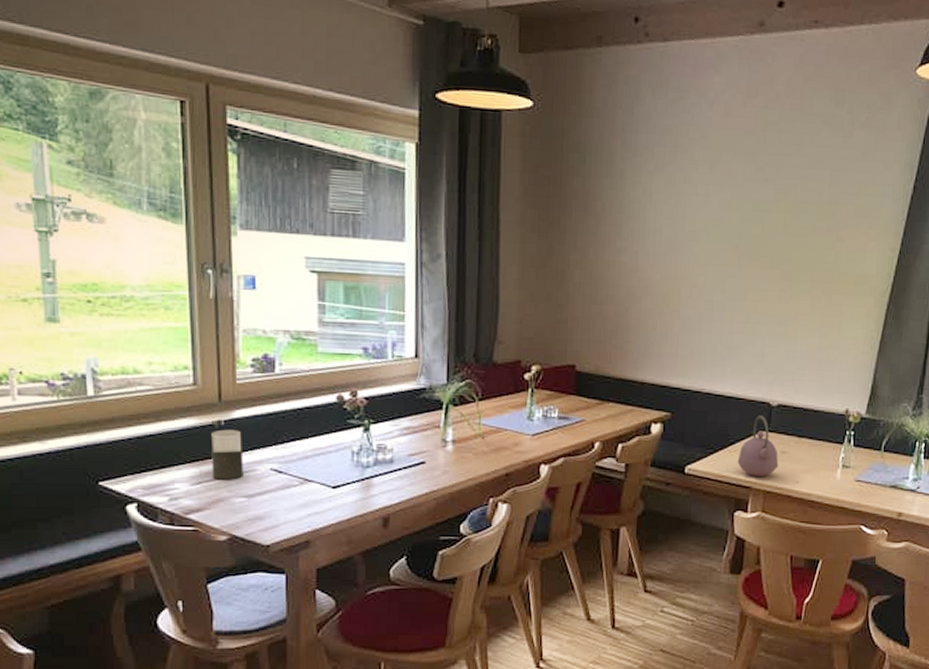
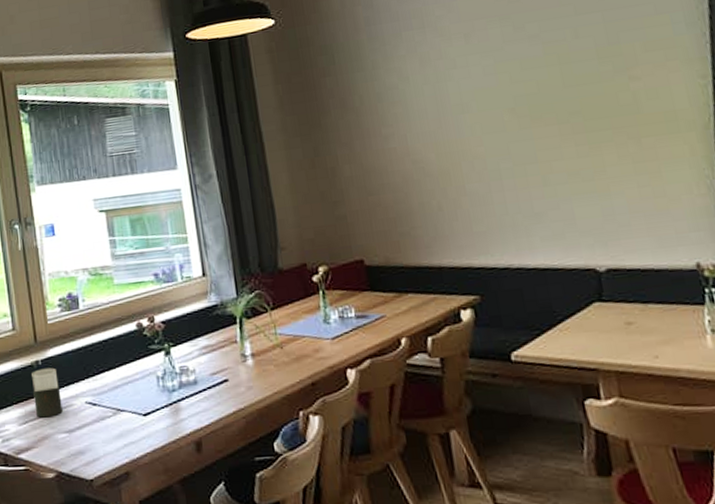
teapot: present [737,415,779,478] -> none [572,284,627,357]

